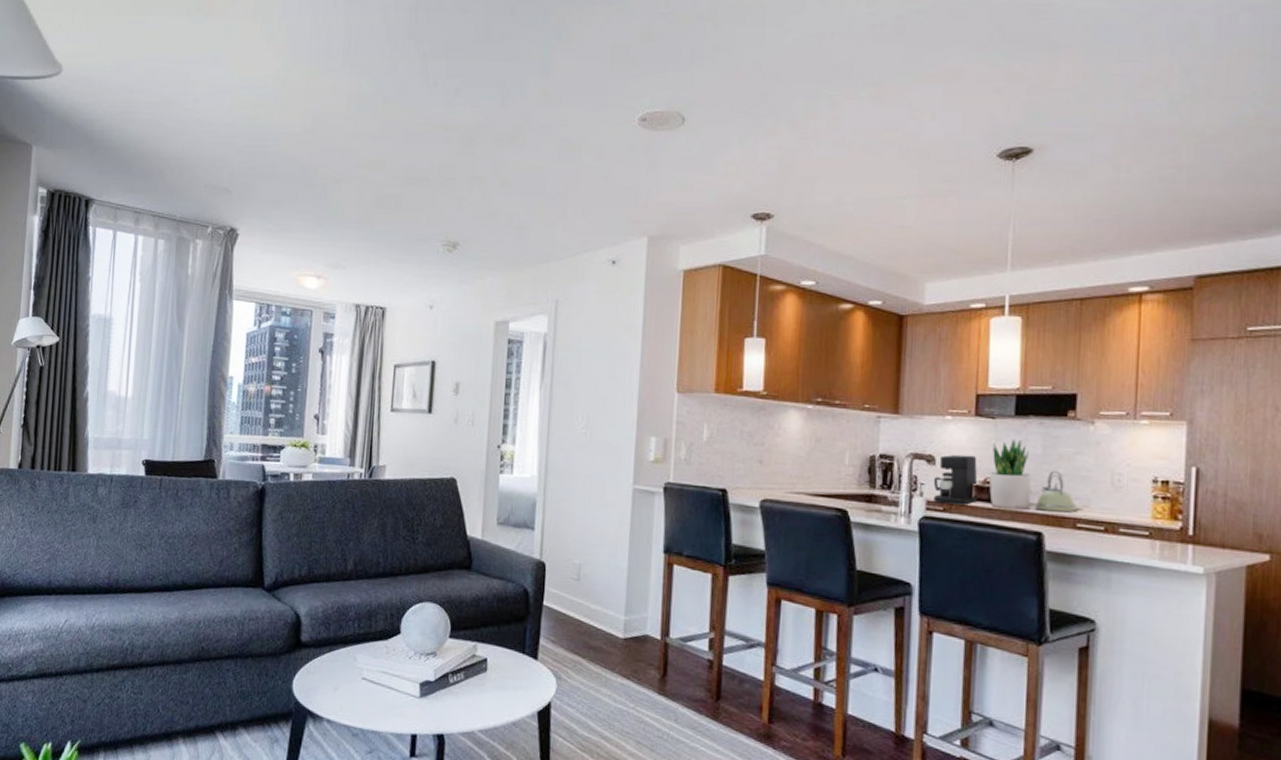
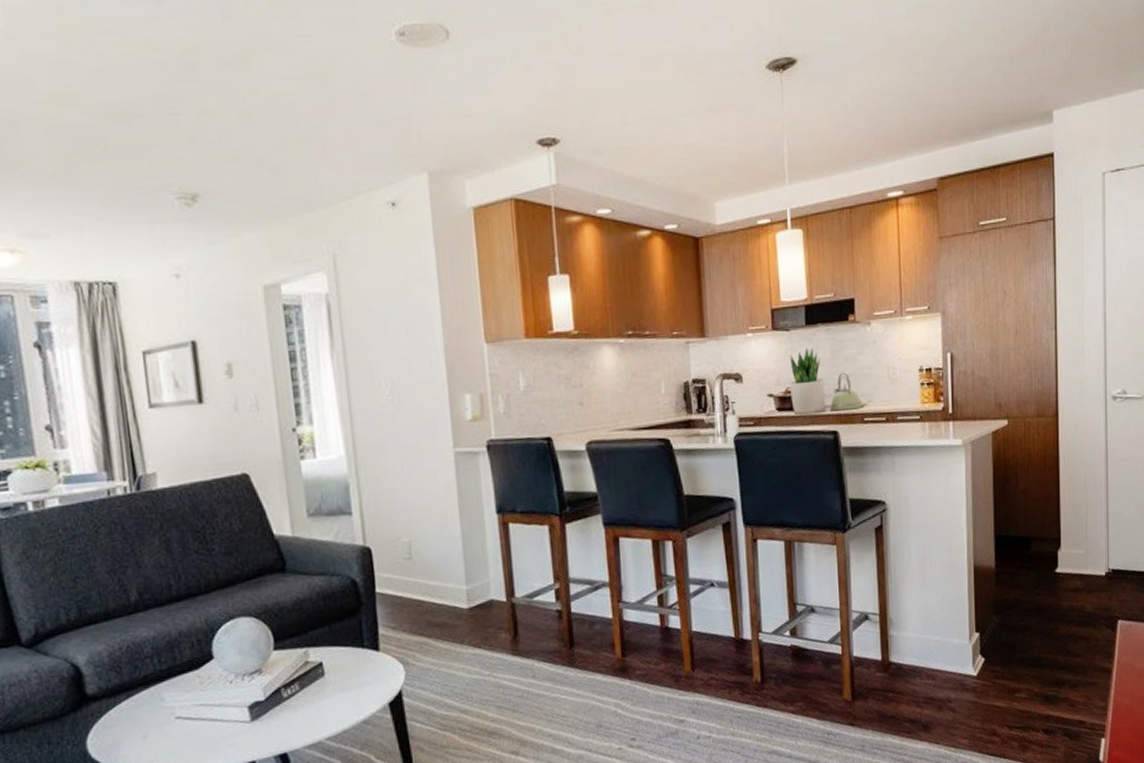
coffee maker: present [933,454,978,505] -> none [742,368,782,419]

